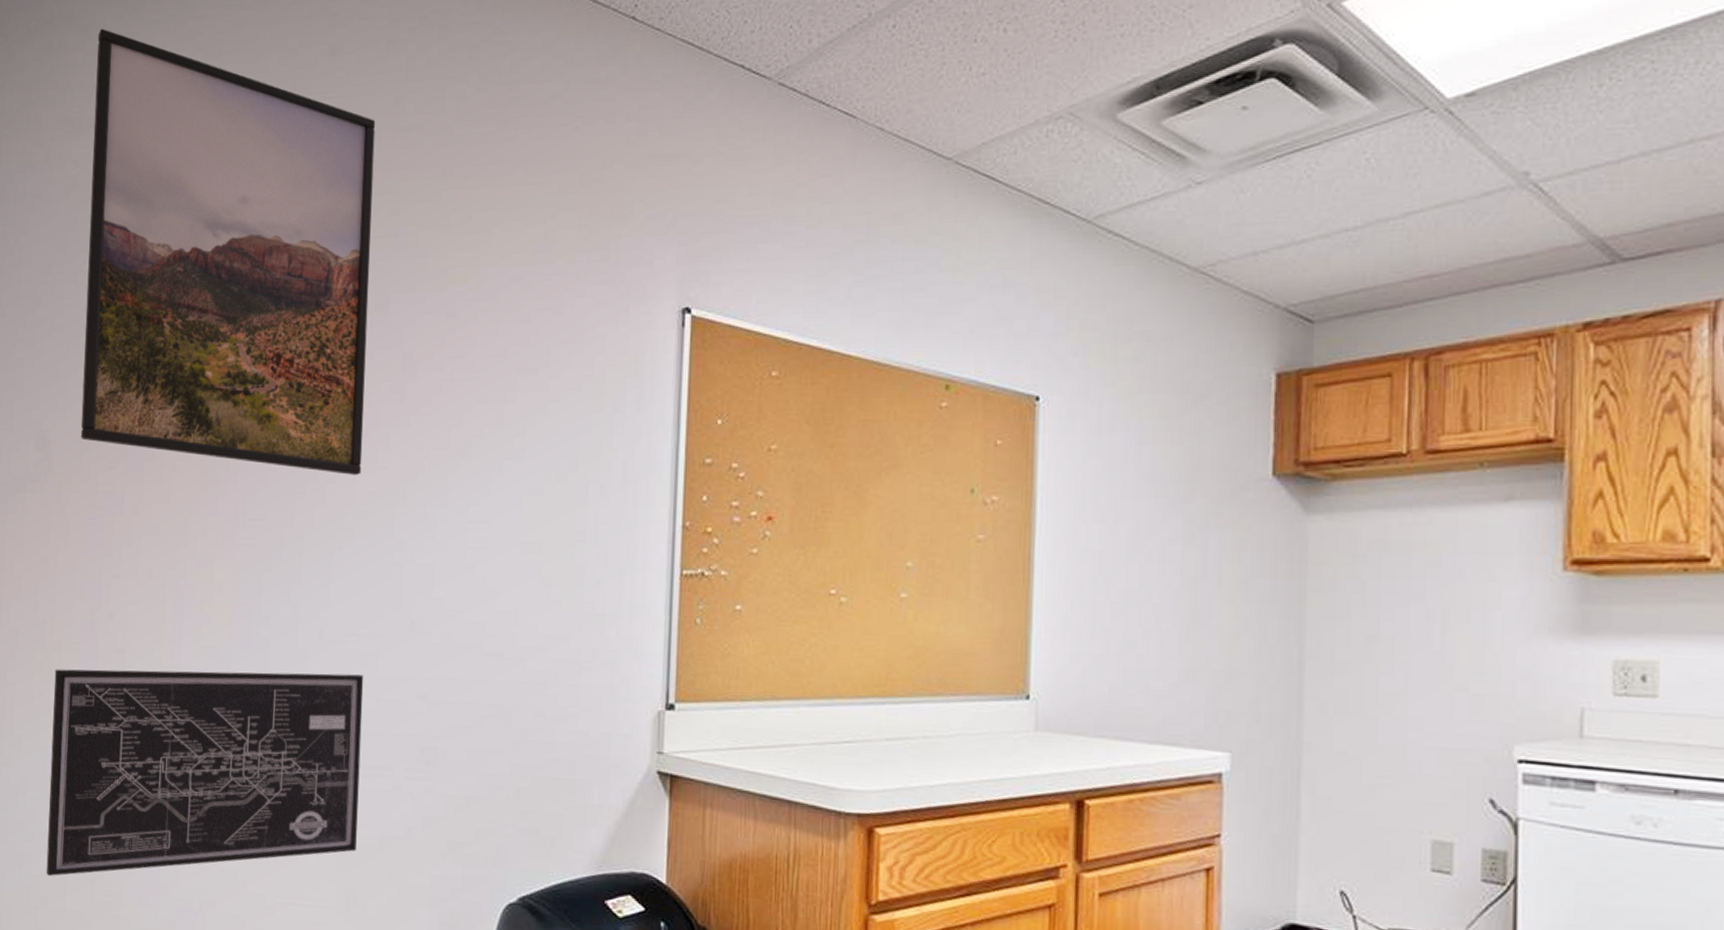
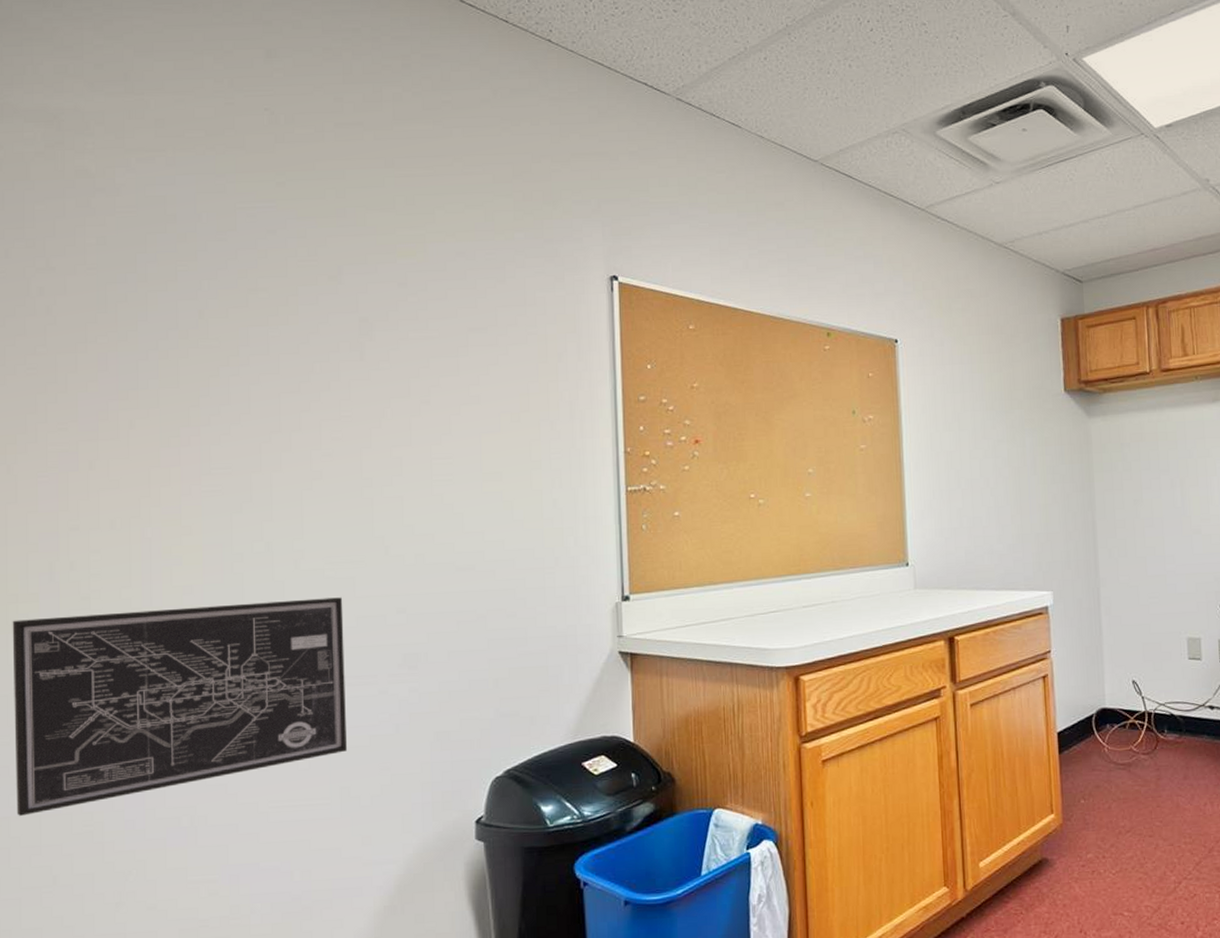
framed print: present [80,28,376,476] -> none [15,22,326,425]

